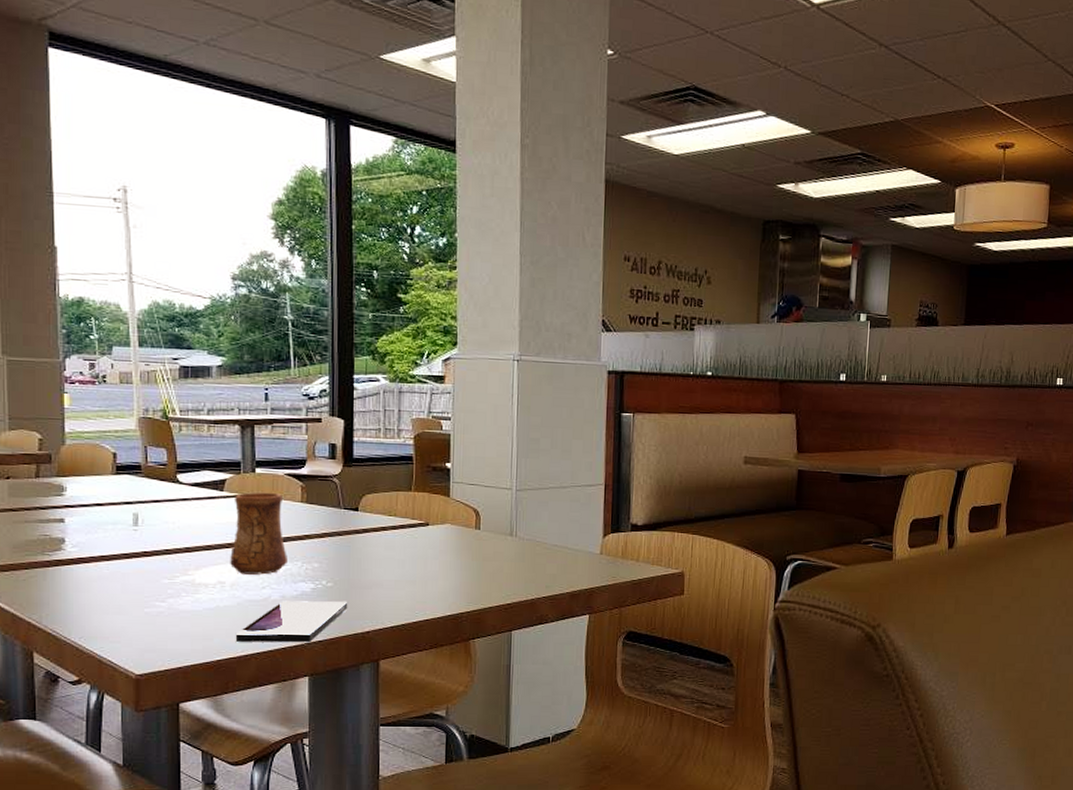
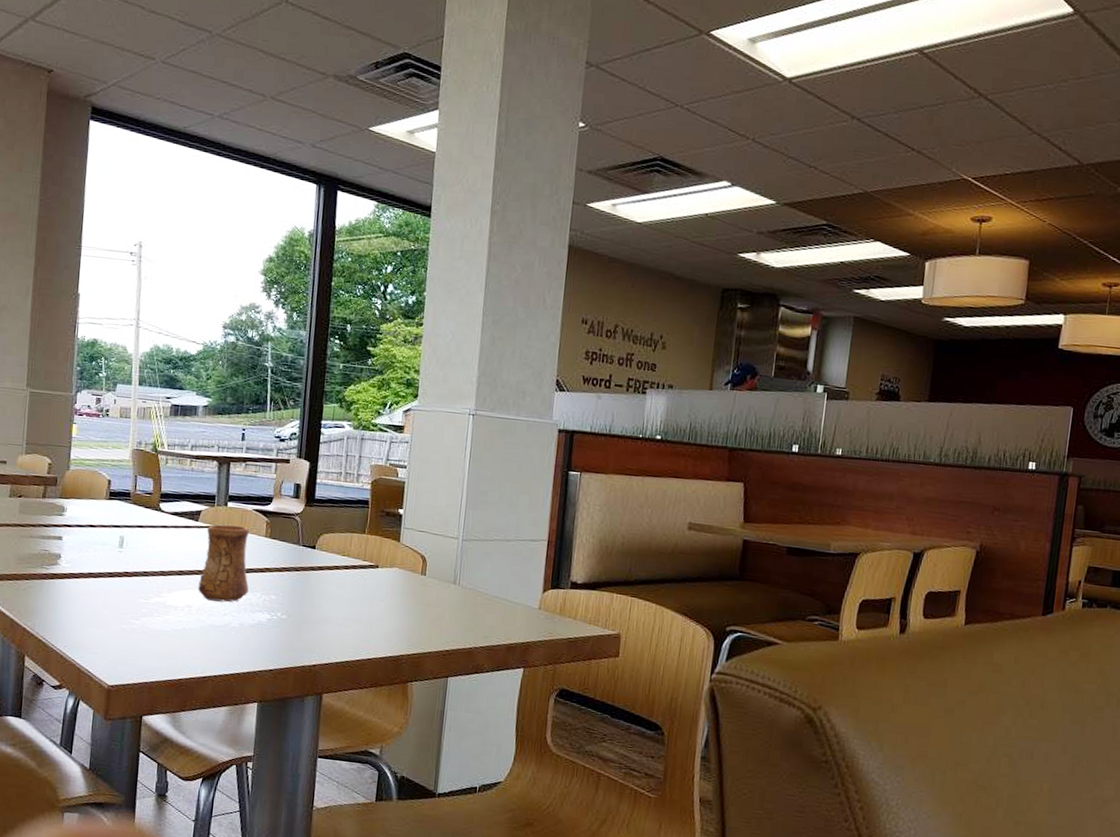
smartphone: present [235,600,348,643] -> none [196,628,299,670]

